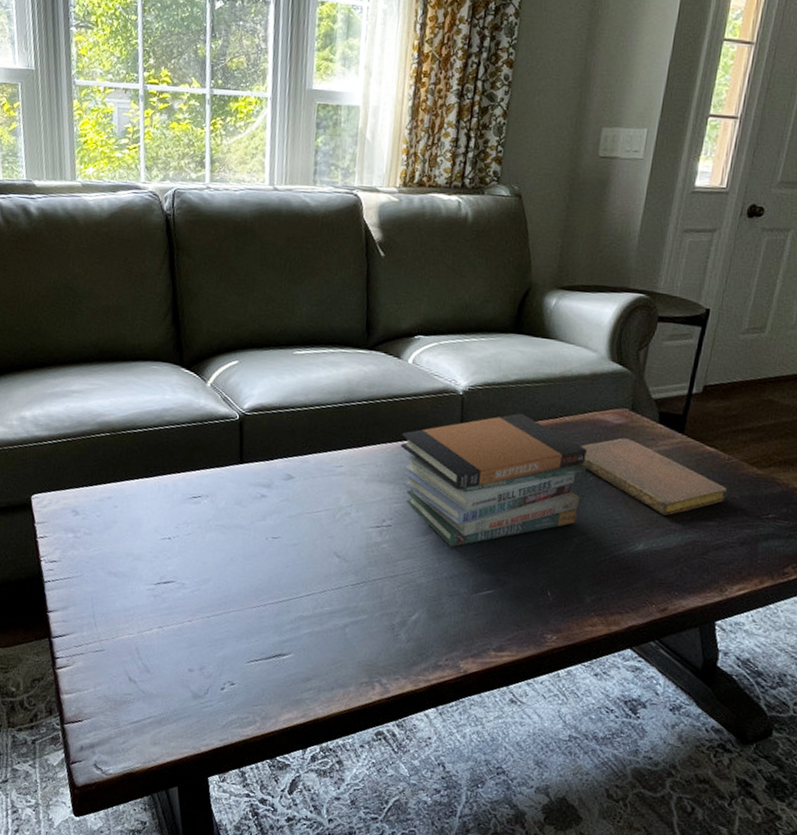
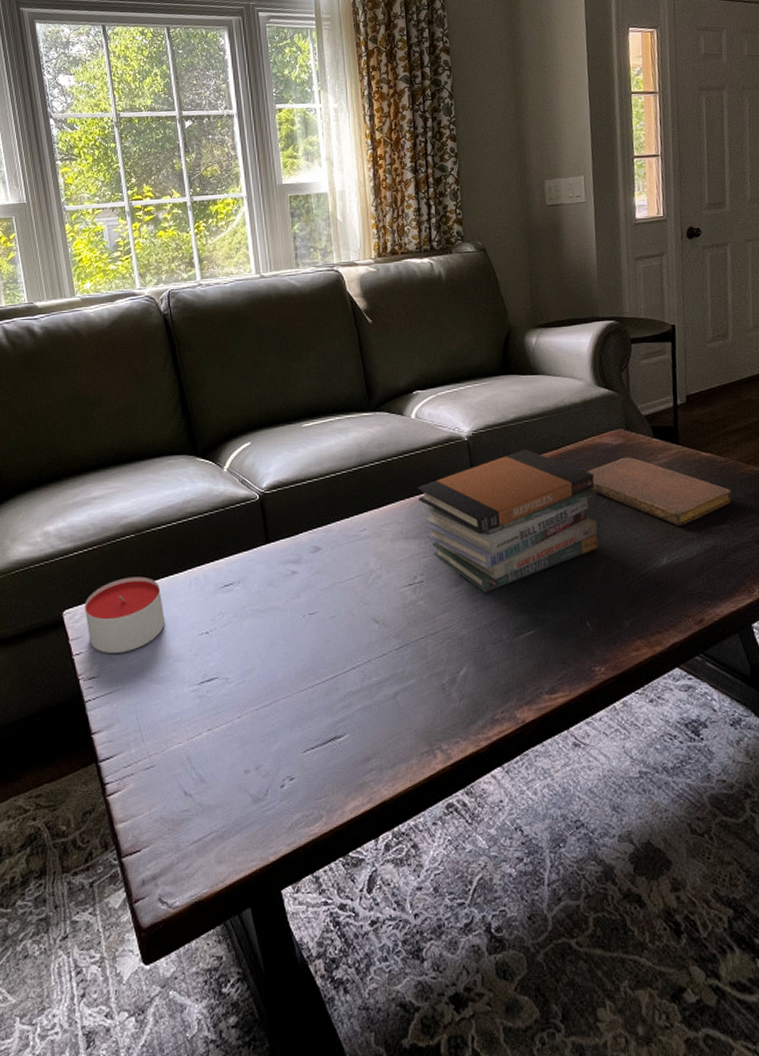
candle: none [53,473,130,544] -> present [85,576,165,653]

